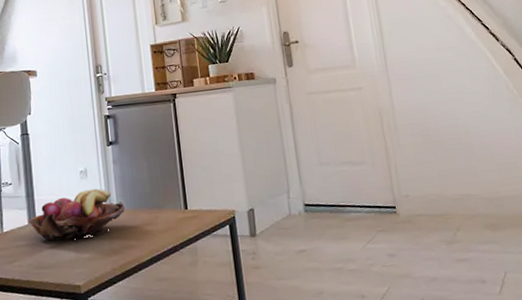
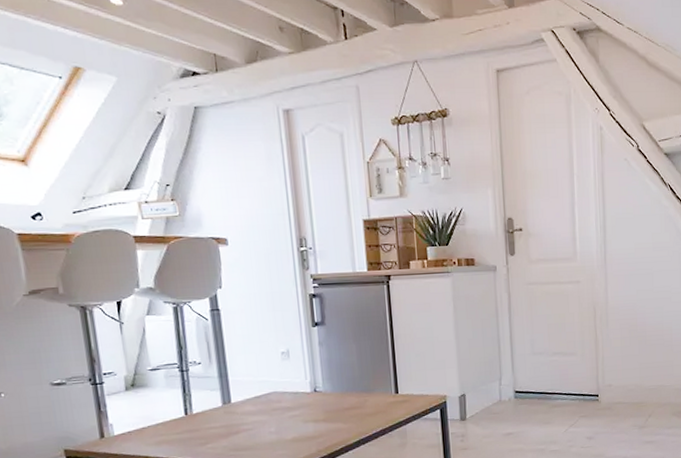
fruit basket: present [28,188,125,241] -> none [222,370,332,423]

